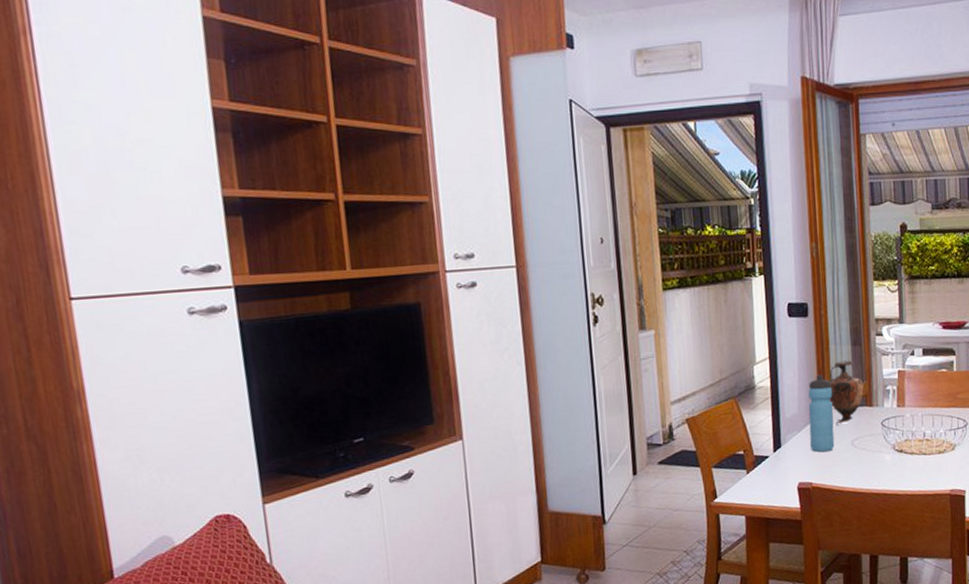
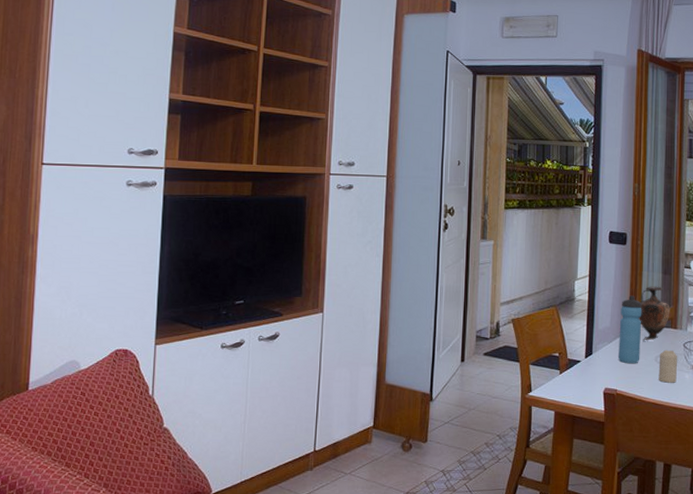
candle: none [855,431,877,468] -> present [658,349,678,383]

